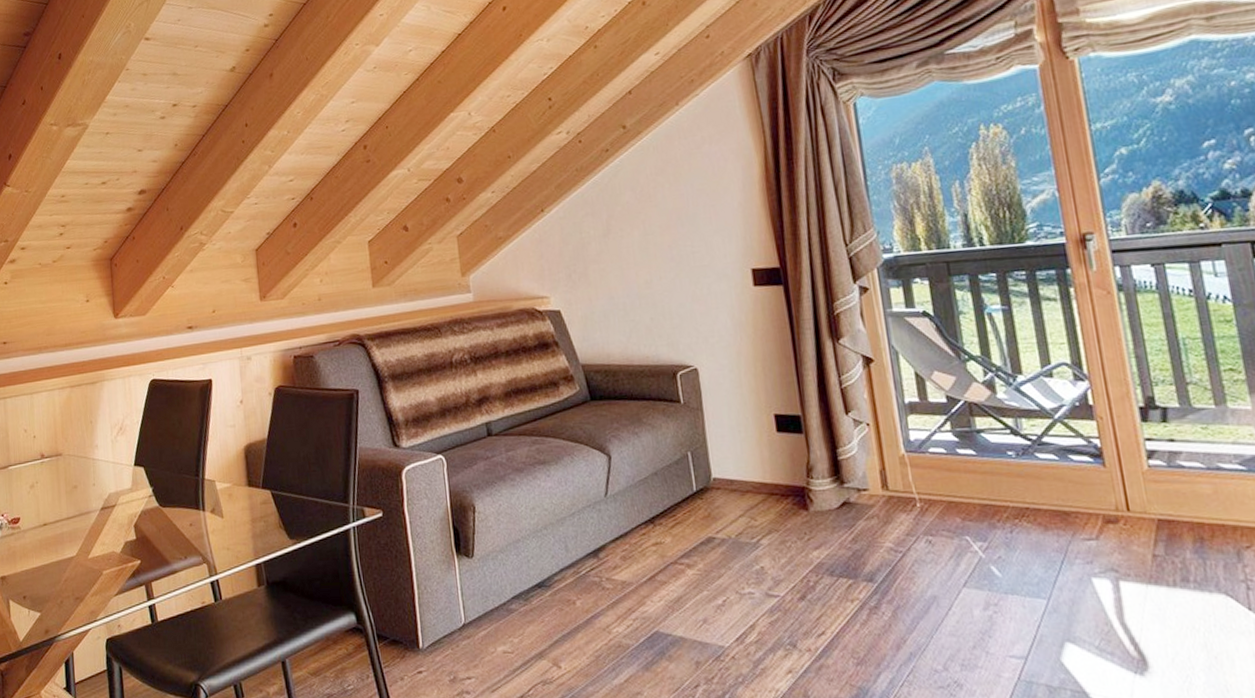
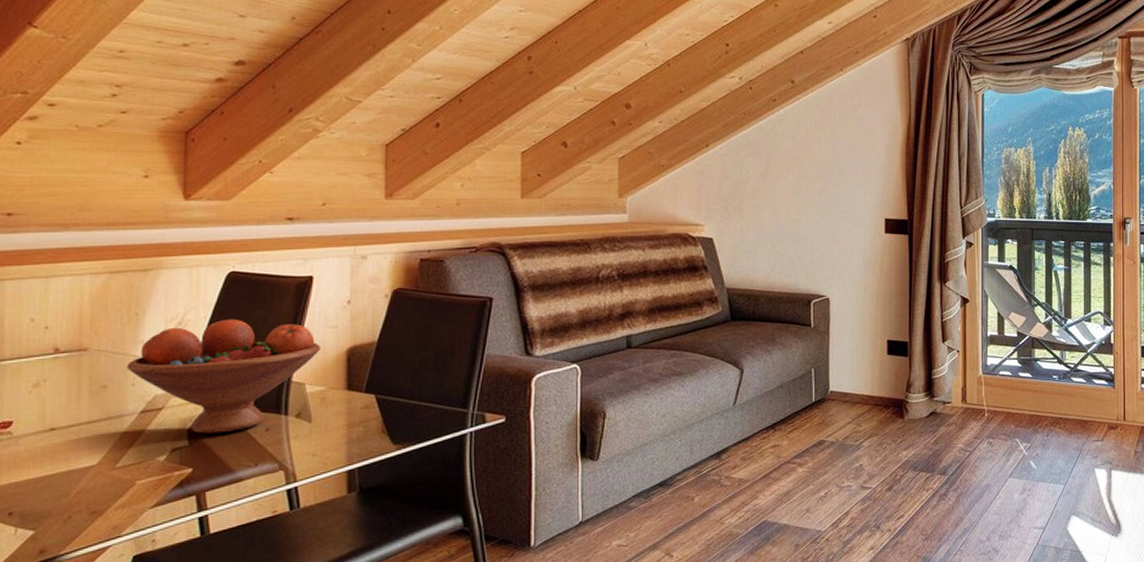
fruit bowl: none [88,422,225,529] -> present [127,318,322,434]

